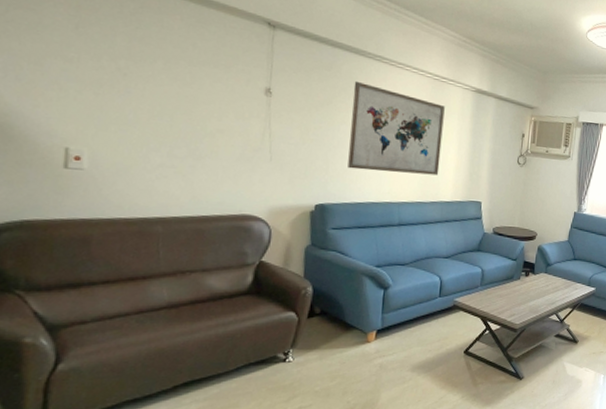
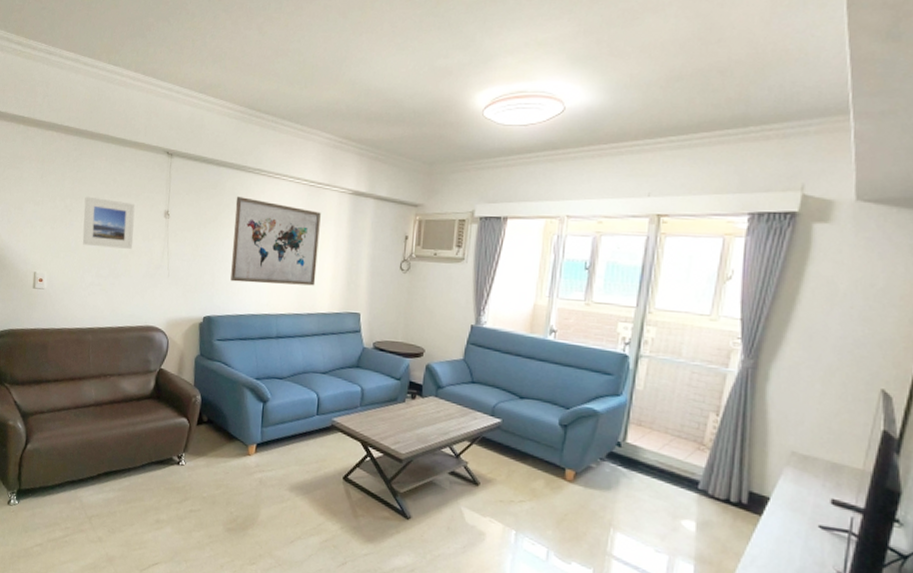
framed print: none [145,59,225,128] -> present [82,196,135,249]

